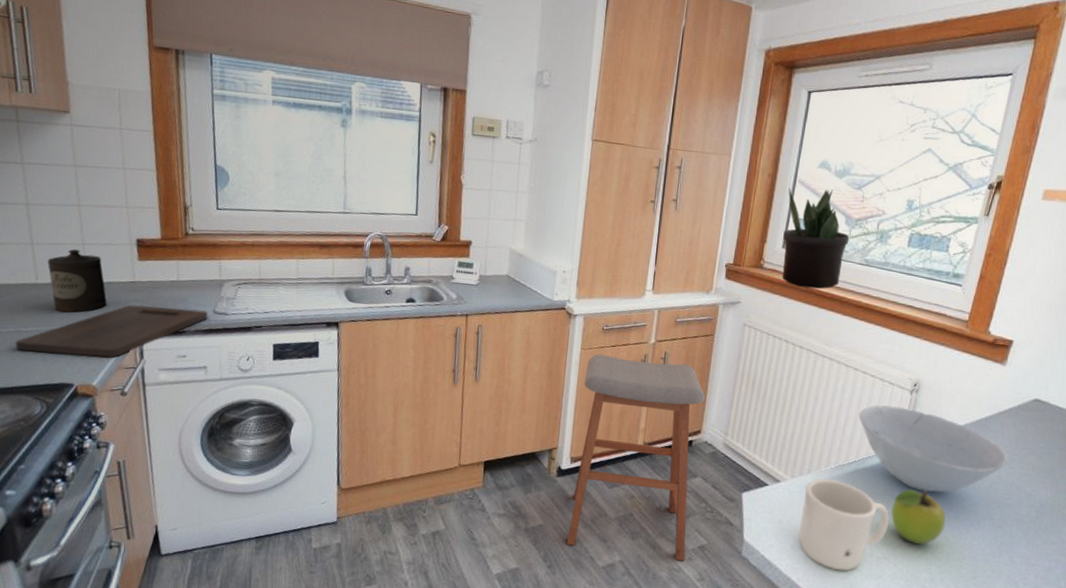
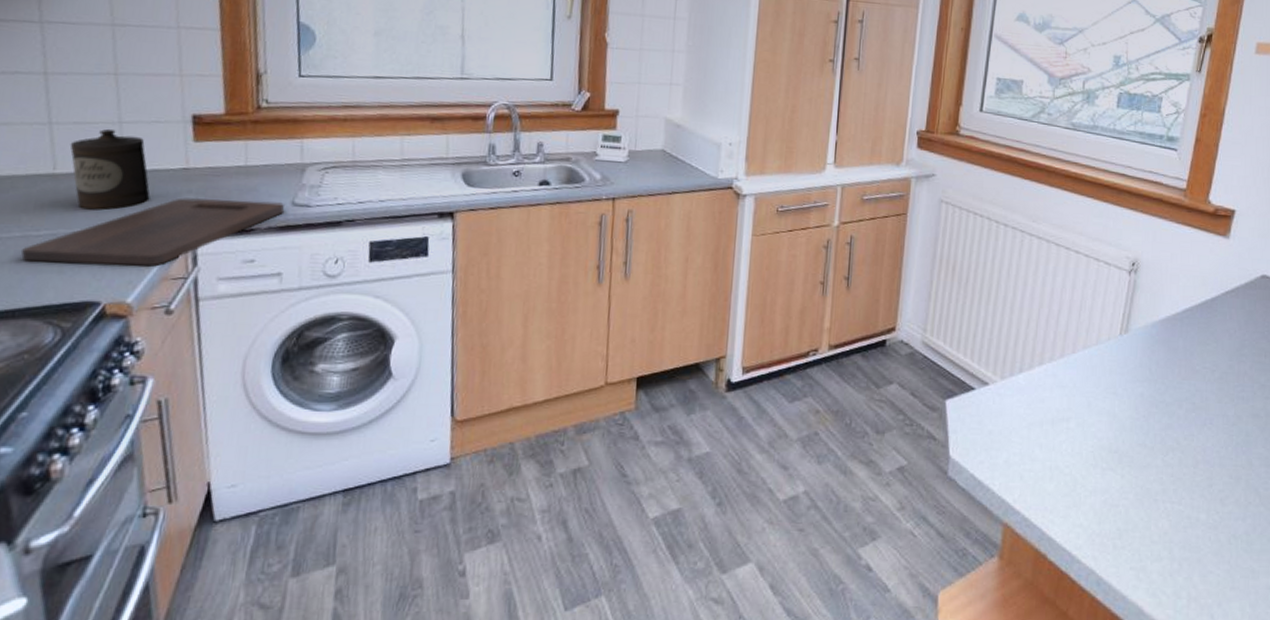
stool: present [566,353,705,561] -> none [739,240,899,487]
planter: present [782,187,850,290] -> none [980,43,1054,158]
mug: present [798,478,890,571] -> none [1011,378,1114,488]
bowl: present [858,405,1008,493] -> none [1073,288,1238,388]
fruit: present [891,489,946,545] -> none [1115,386,1176,451]

